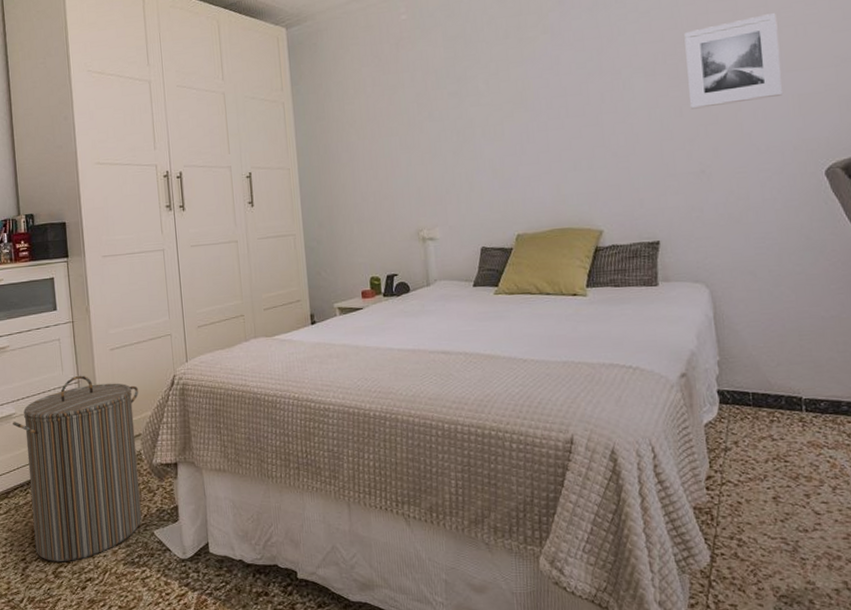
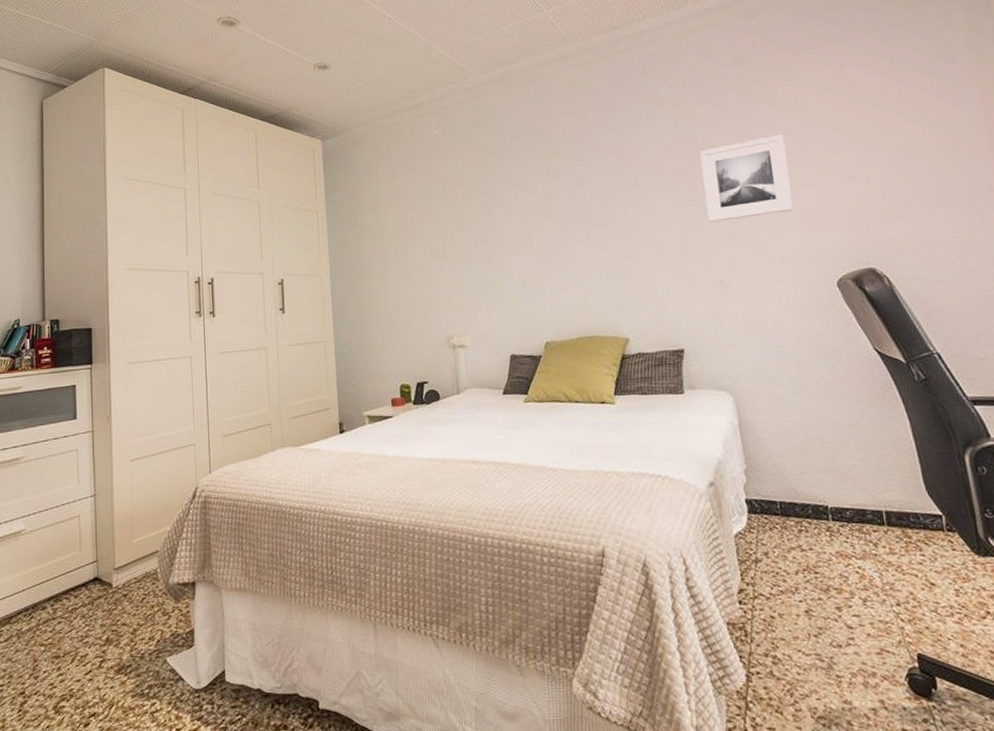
laundry hamper: present [13,375,142,563] -> none [21,488,158,696]

